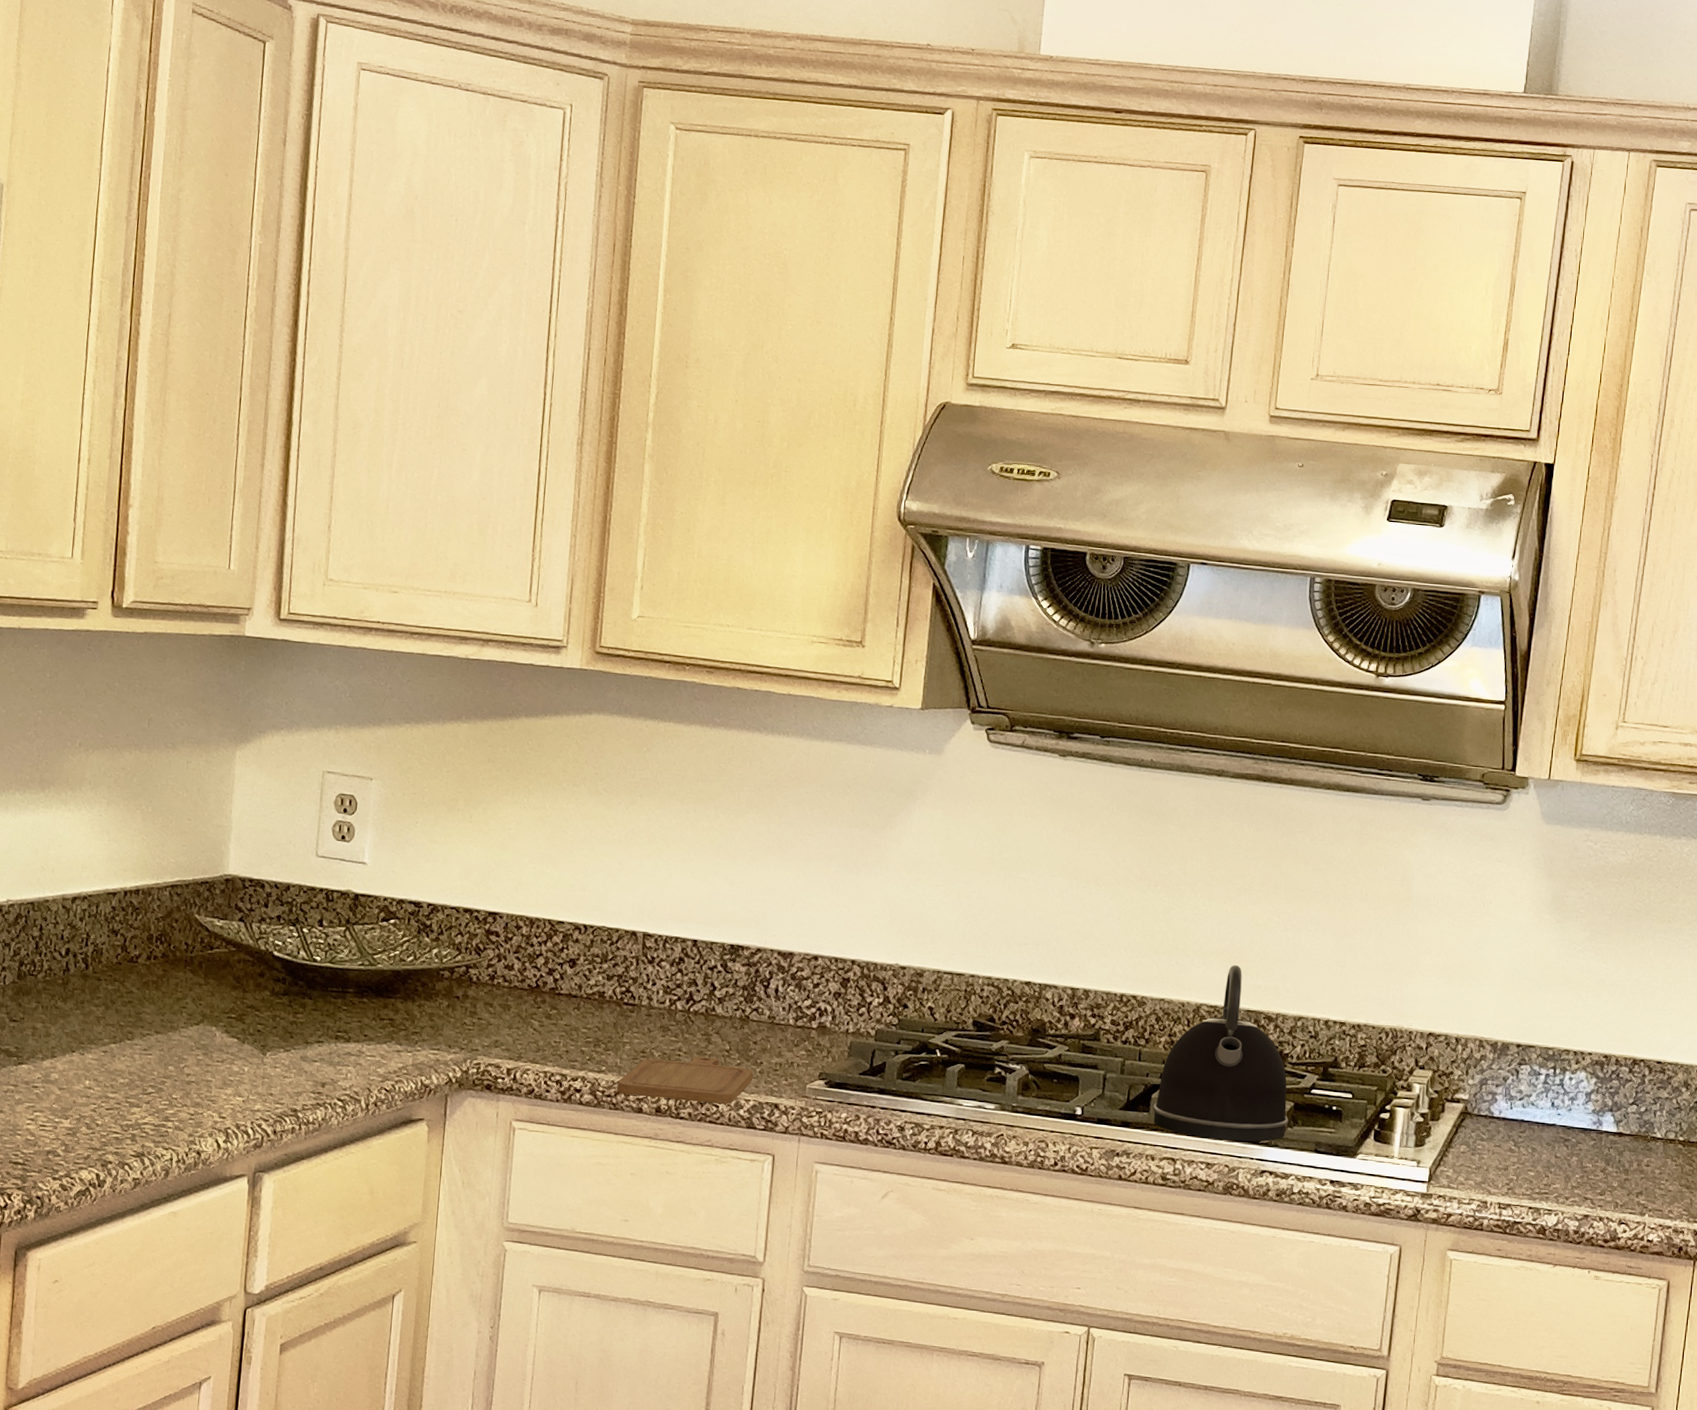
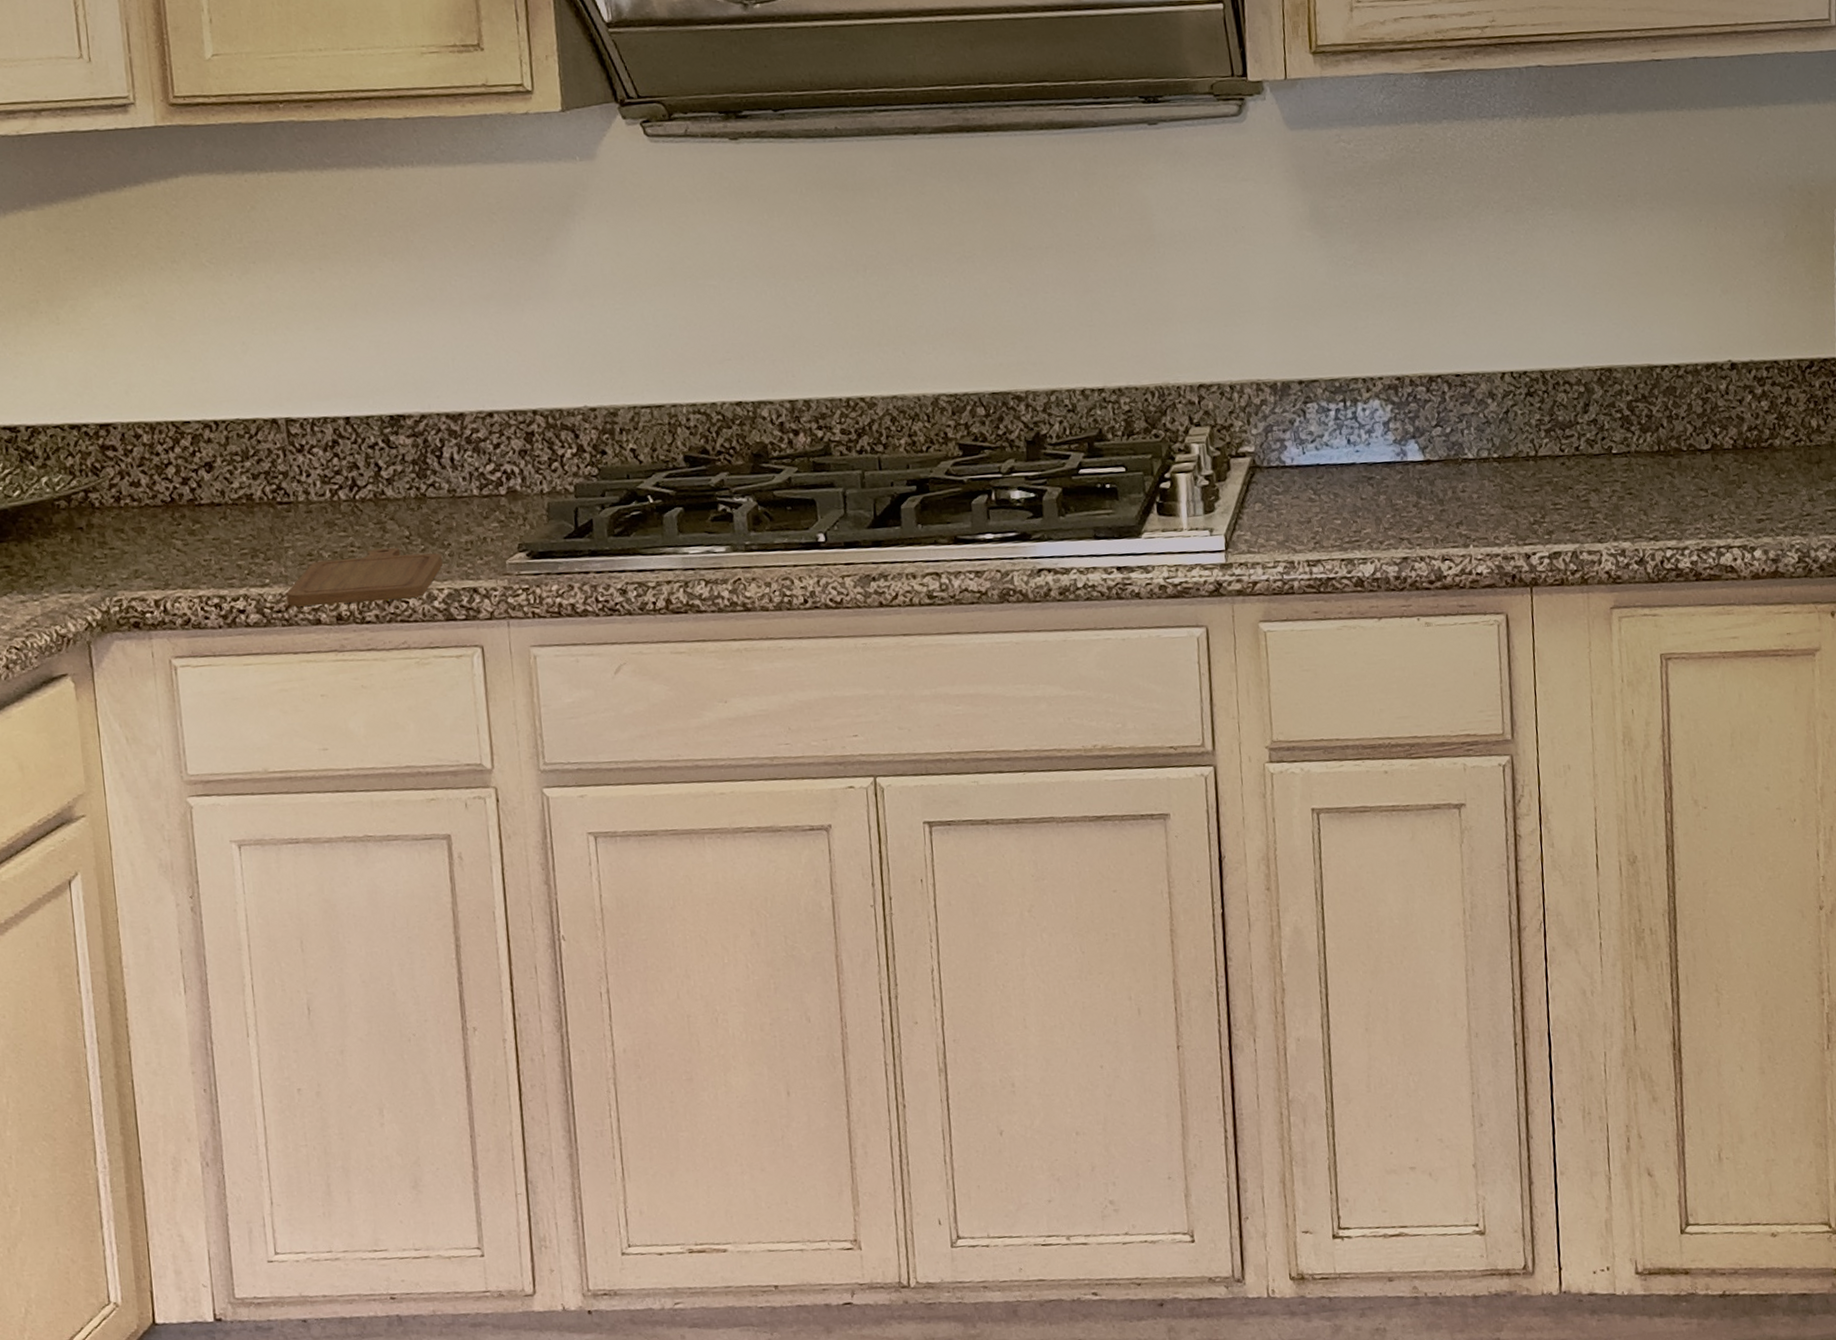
kettle: present [1153,965,1289,1142] -> none [904,344,1060,545]

